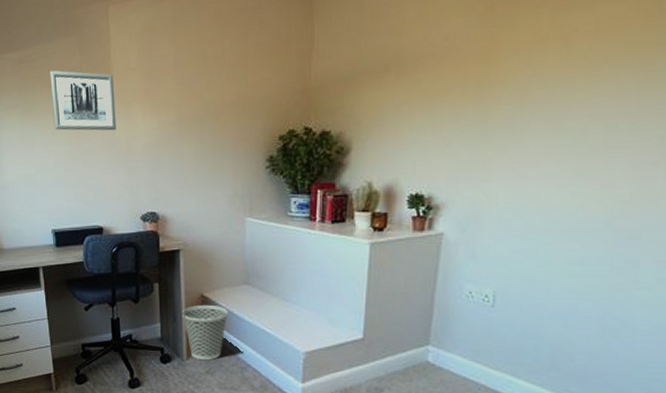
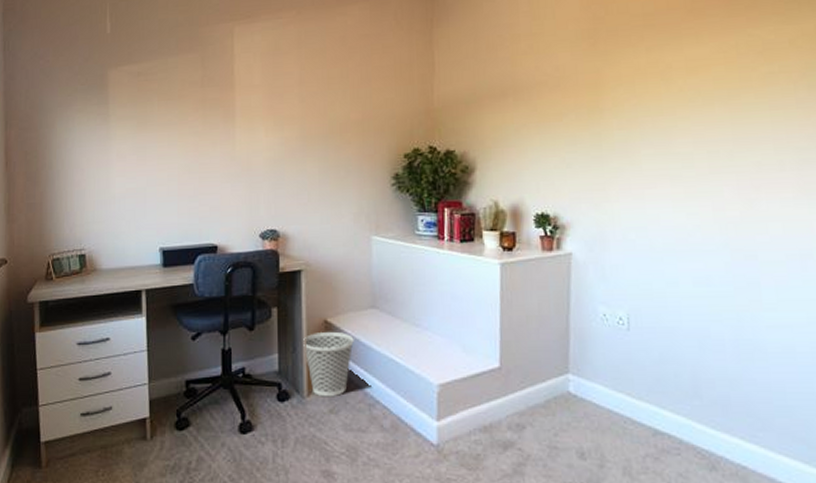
wall art: present [49,70,117,131] -> none [169,83,237,145]

